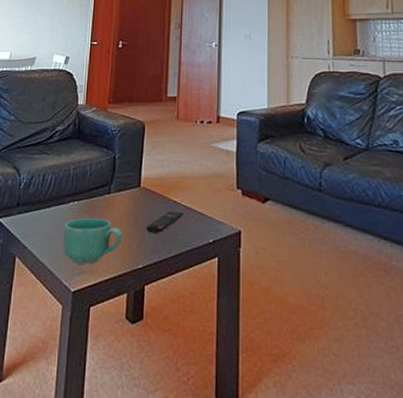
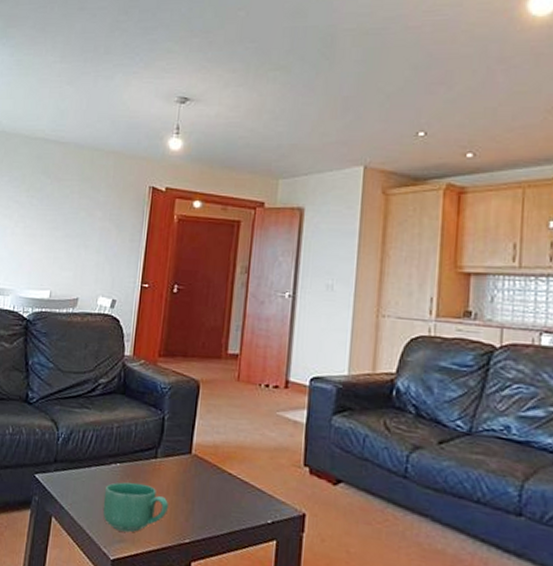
remote control: present [145,212,184,234] -> none [195,484,240,507]

